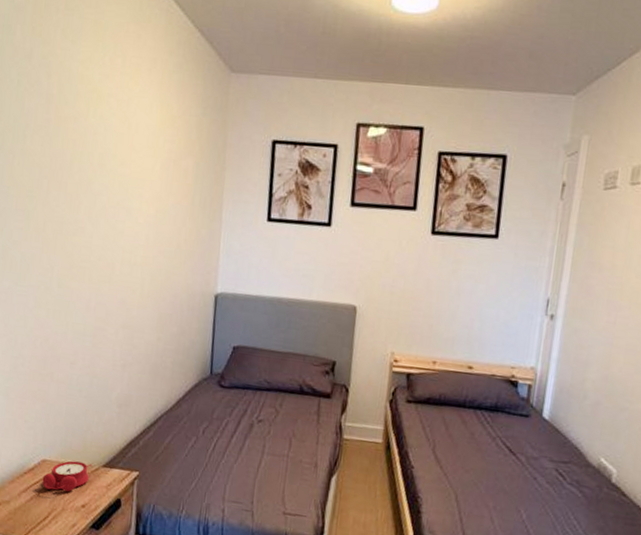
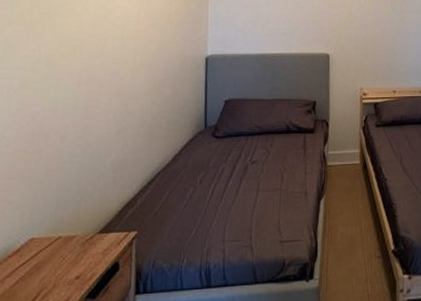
alarm clock: present [42,460,93,492] -> none [29,233,87,268]

